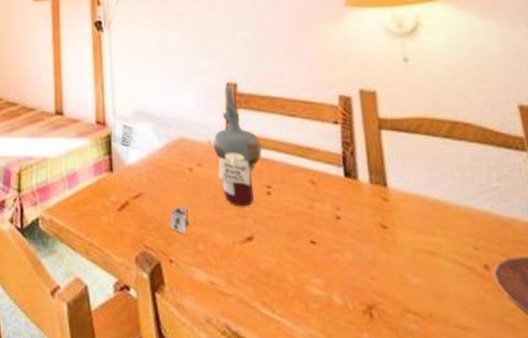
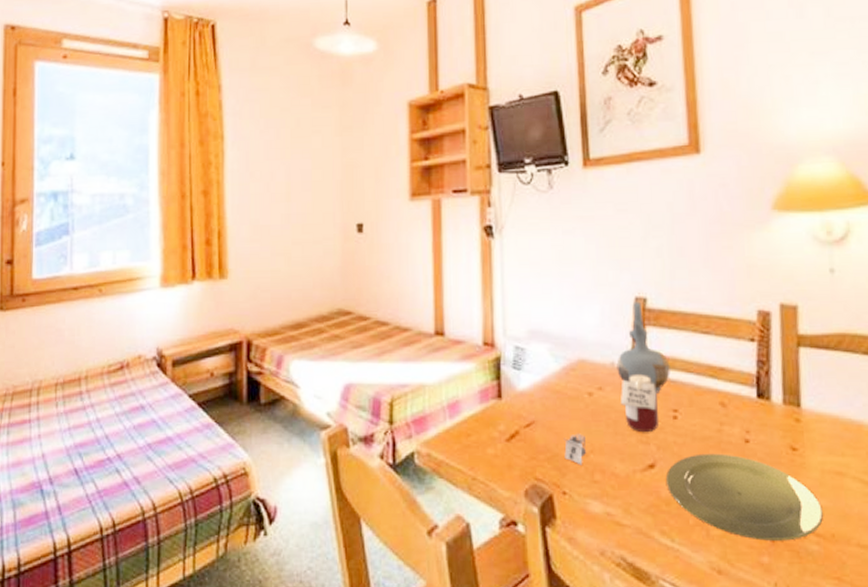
plate: none [264,228,419,318] -> present [666,453,823,541]

